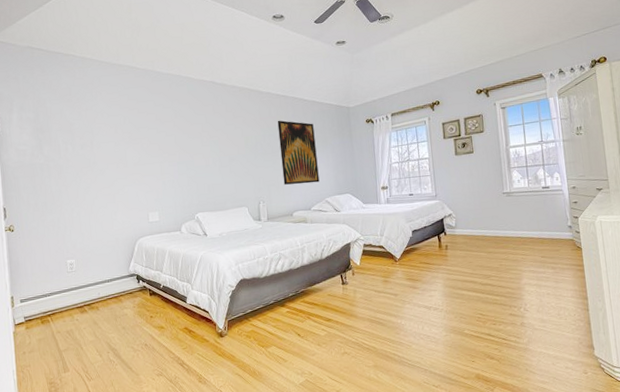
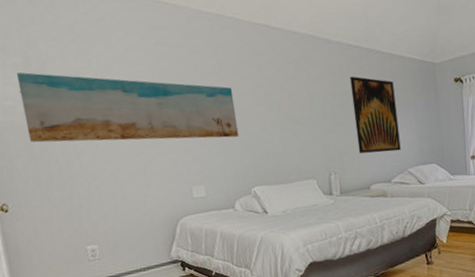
wall art: none [29,124,187,177] -> present [16,72,239,143]

